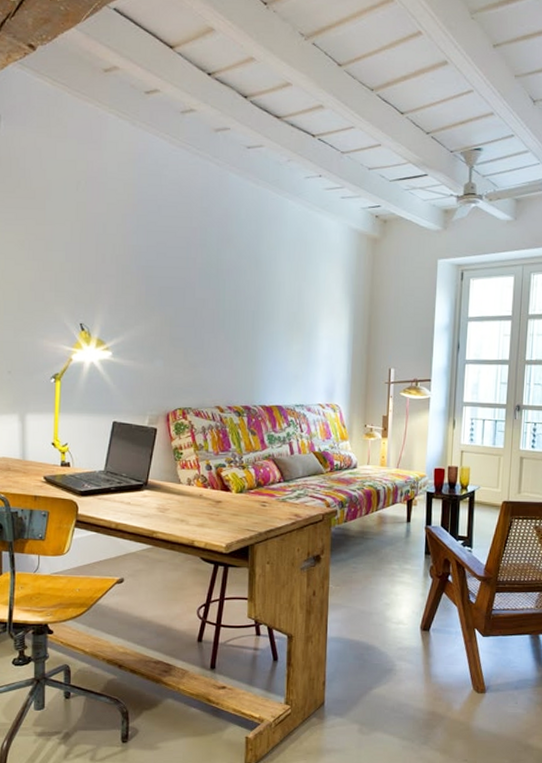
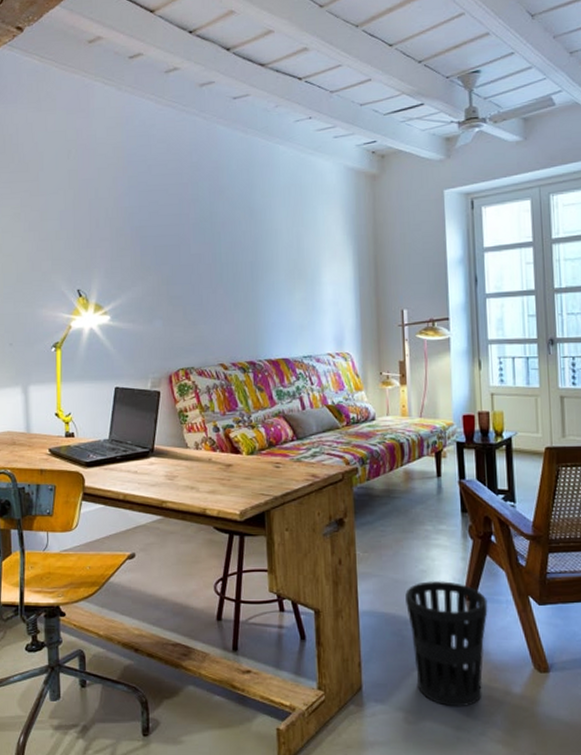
wastebasket: none [369,613,440,721] -> present [405,581,488,707]

